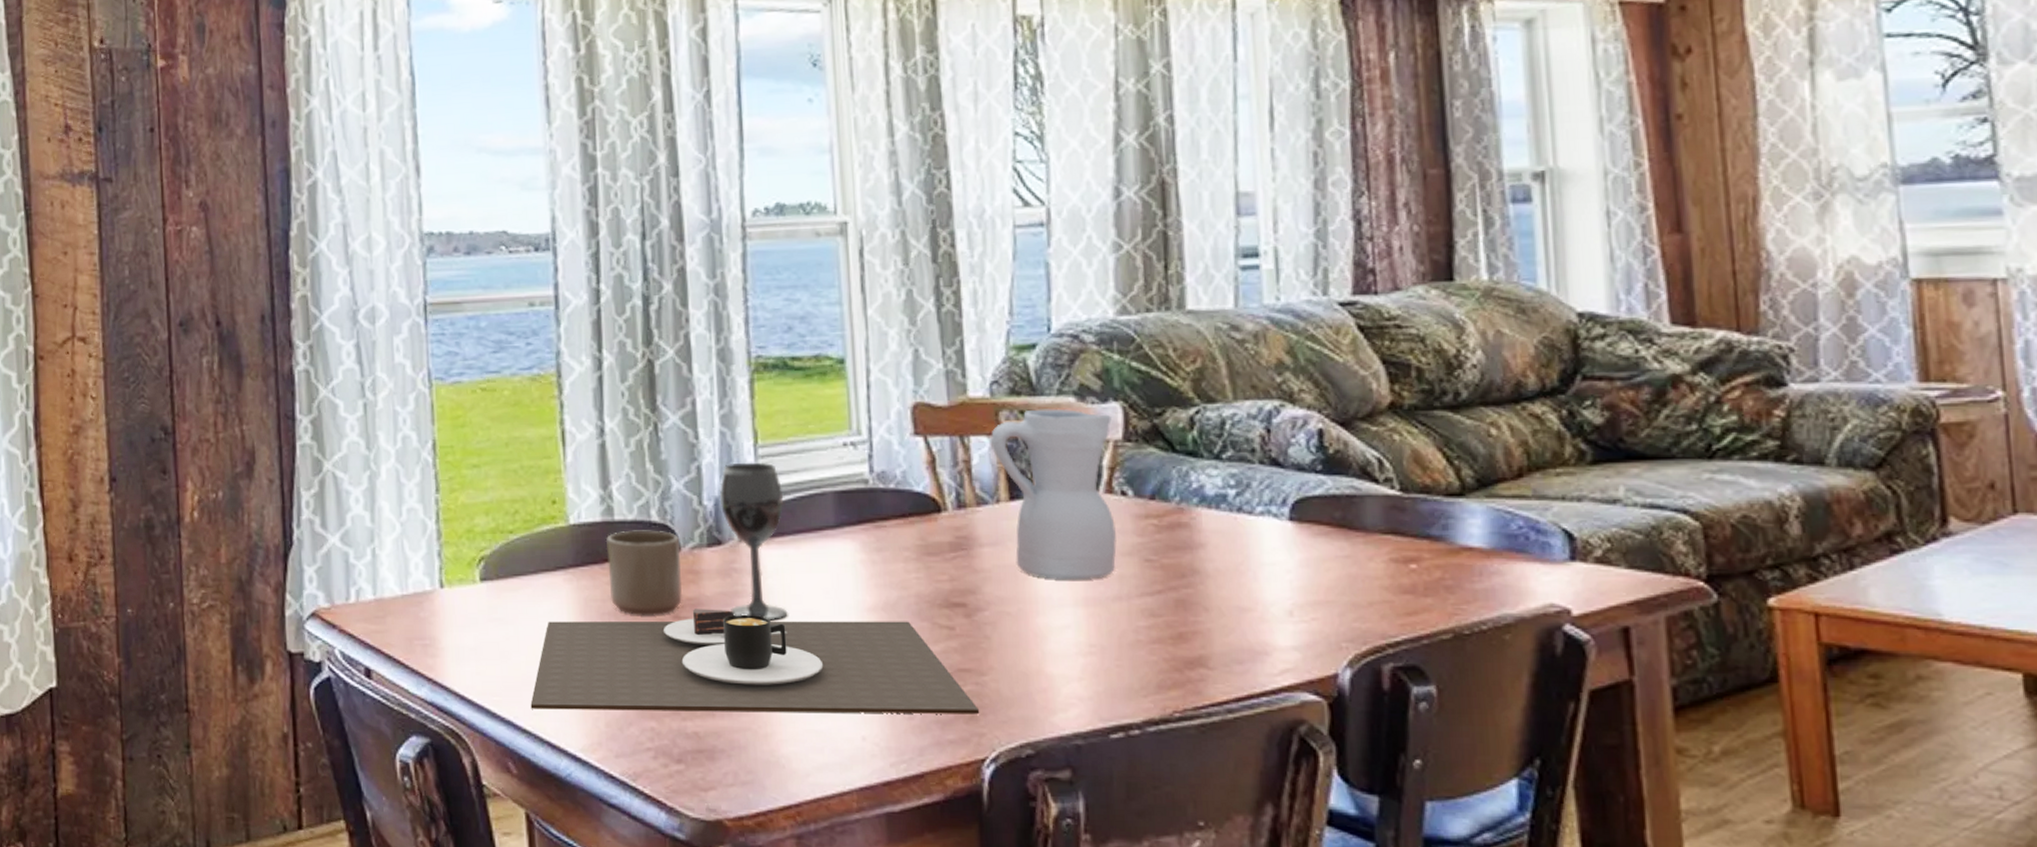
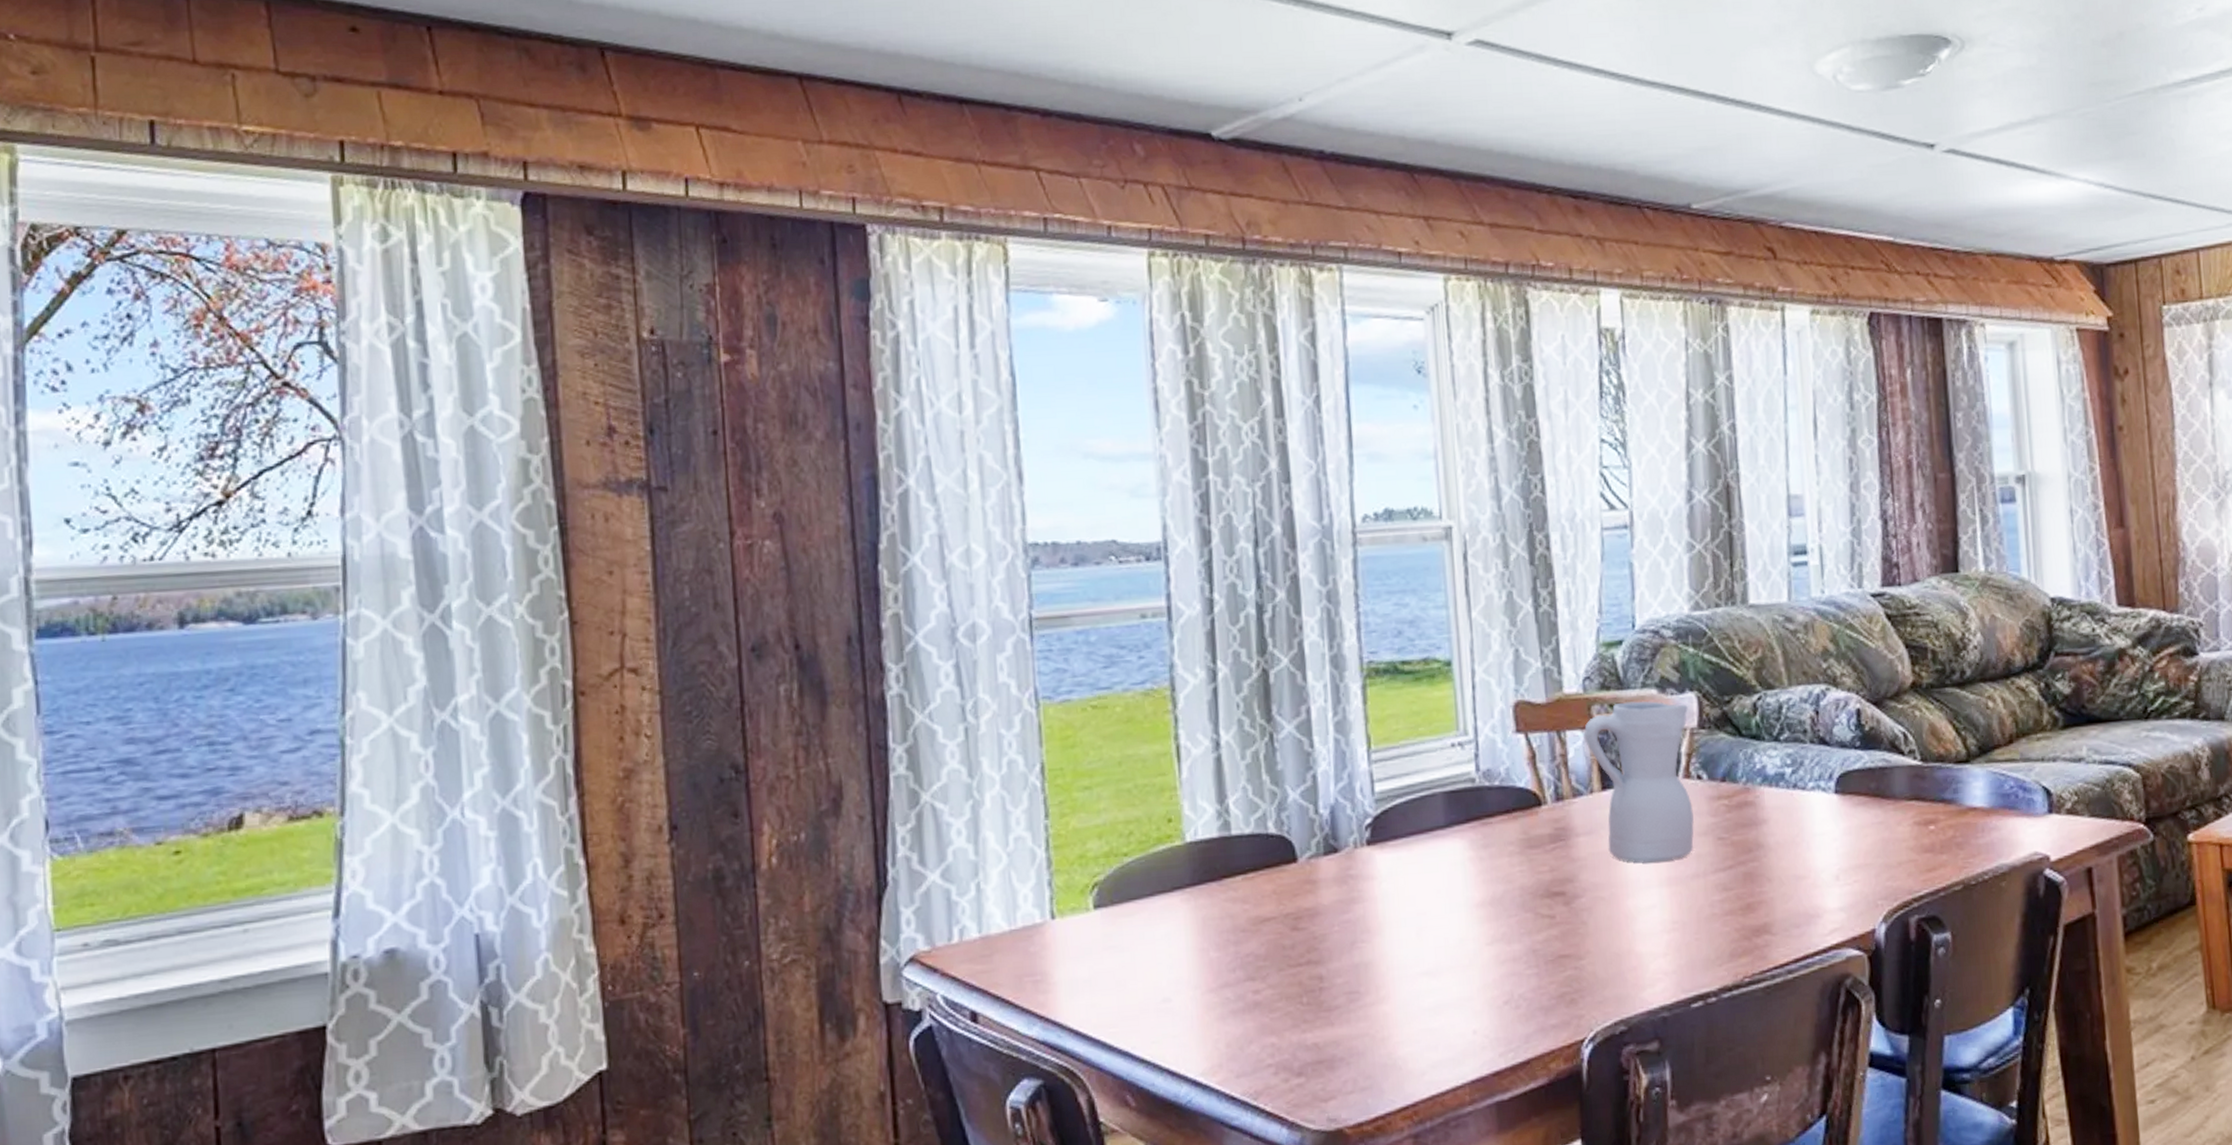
place setting: present [530,609,979,715] -> none [1148,913,1578,1038]
mug: present [605,530,682,615] -> none [1223,842,1300,930]
wine glass: present [720,462,788,619] -> none [1335,767,1402,923]

